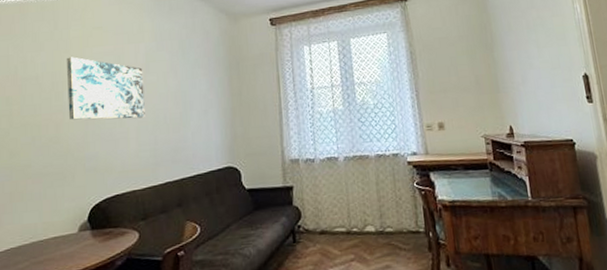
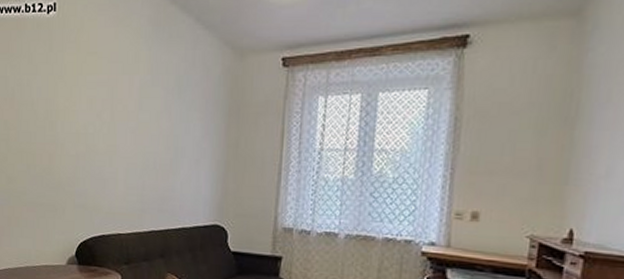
wall art: present [66,57,145,120] -> none [60,84,136,160]

